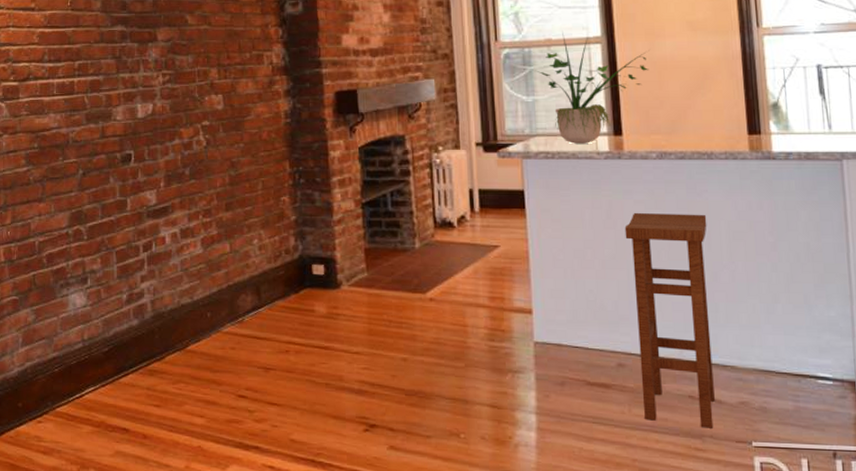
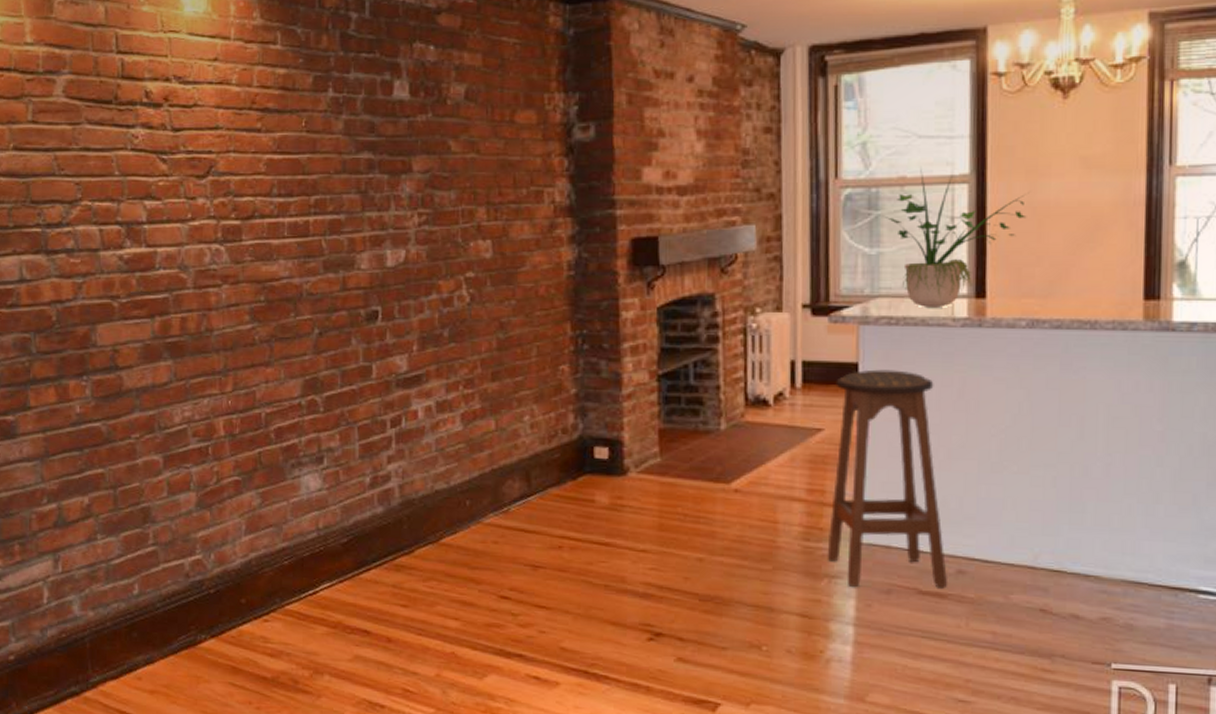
stool: none [507,195,610,380] -> present [827,369,947,589]
bar stool: present [624,212,715,428] -> none [979,392,1082,647]

